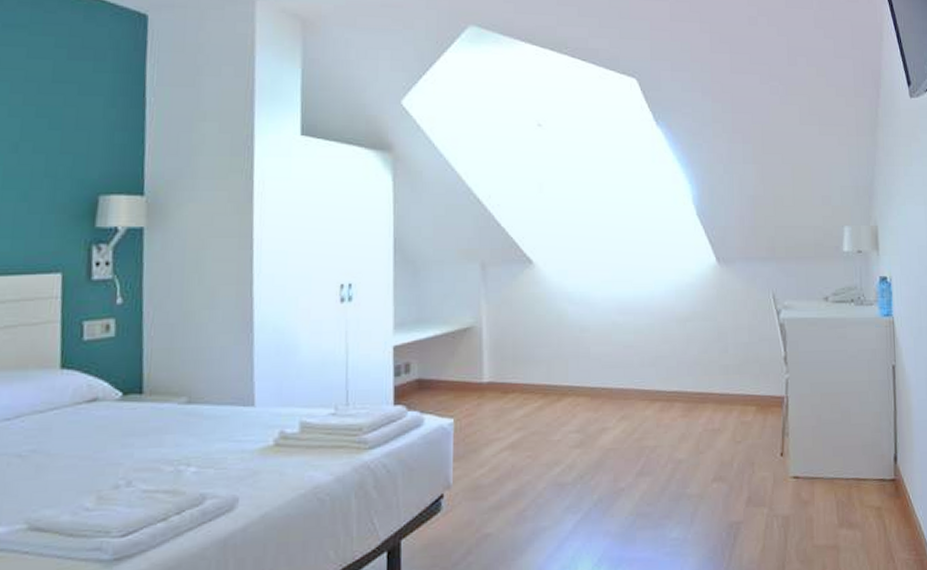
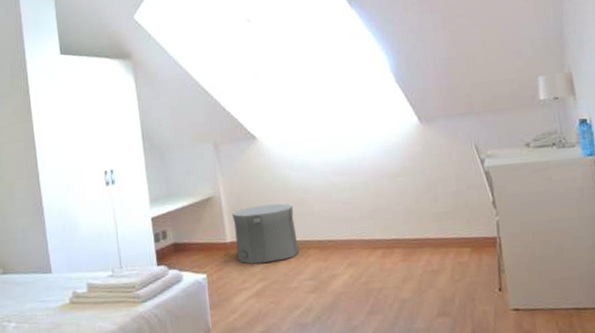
trash can: none [493,341,567,410] -> present [232,203,299,264]

